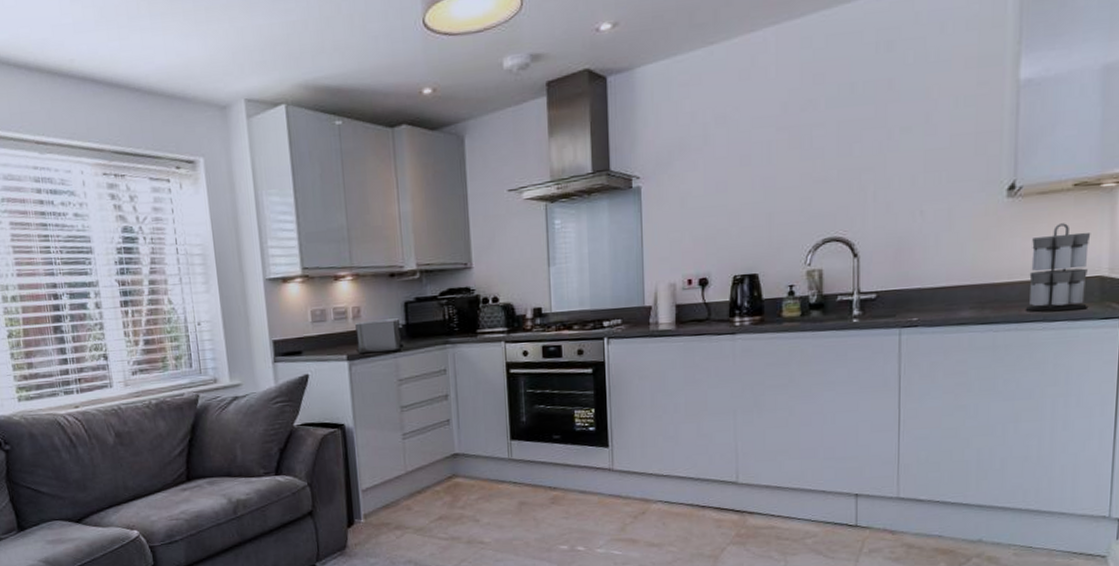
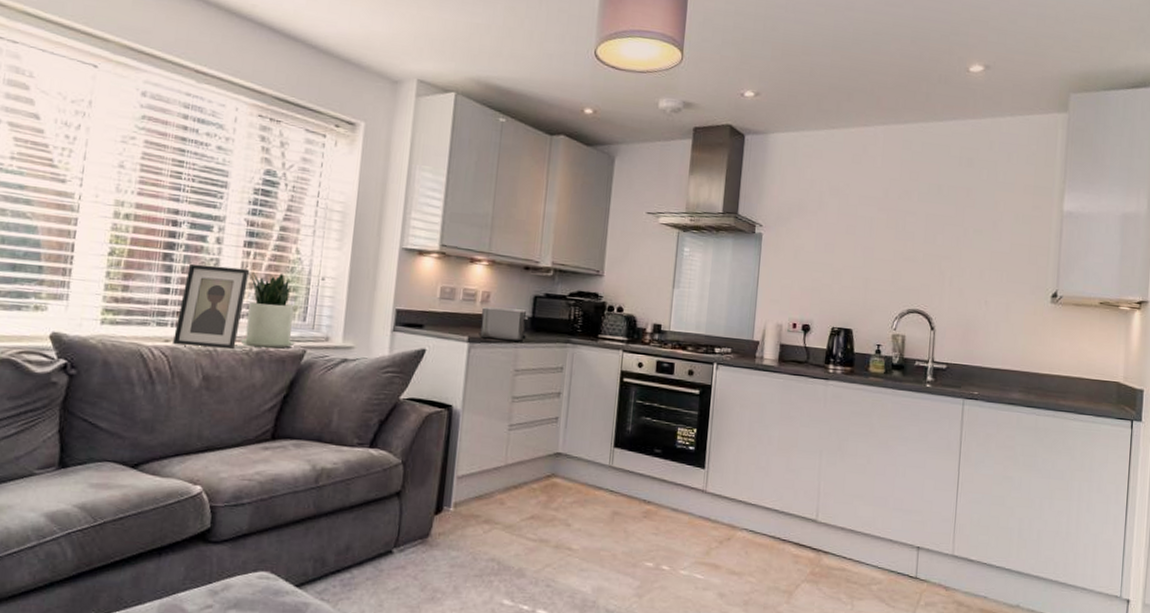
picture frame: none [77,327,137,409] -> present [173,263,250,350]
planter: none [133,326,188,399] -> present [241,272,295,348]
spice rack: present [1025,223,1091,313] -> none [1061,332,1111,409]

